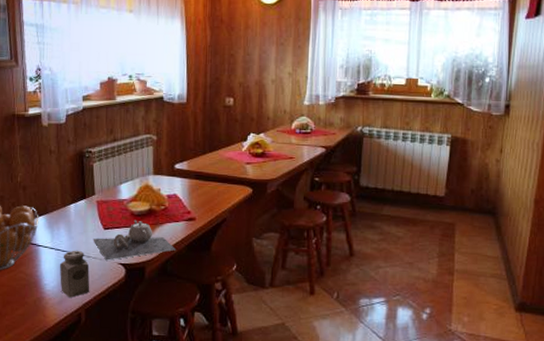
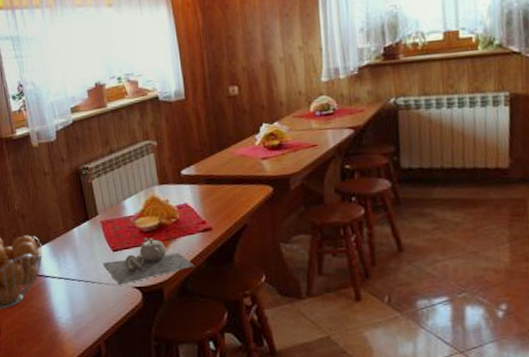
salt shaker: present [59,250,90,297] -> none [70,277,107,329]

